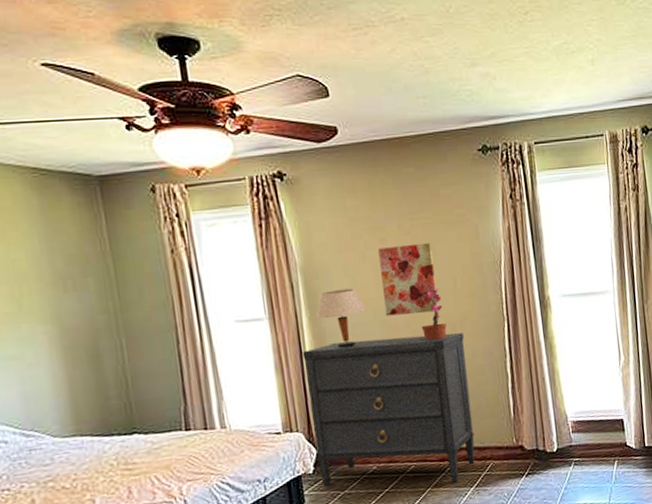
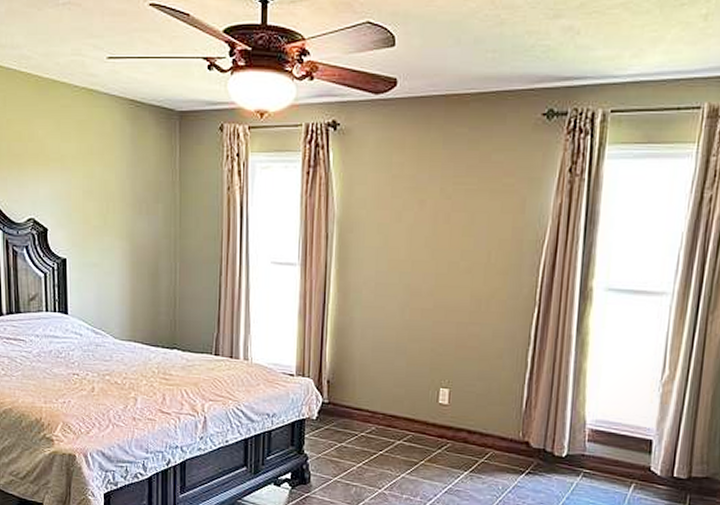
dresser: present [302,333,476,487] -> none [321,299,488,462]
table lamp: present [316,288,367,348] -> none [344,246,393,306]
wall art: present [378,242,438,316] -> none [411,210,471,284]
potted plant: present [419,289,447,341] -> none [441,260,472,314]

